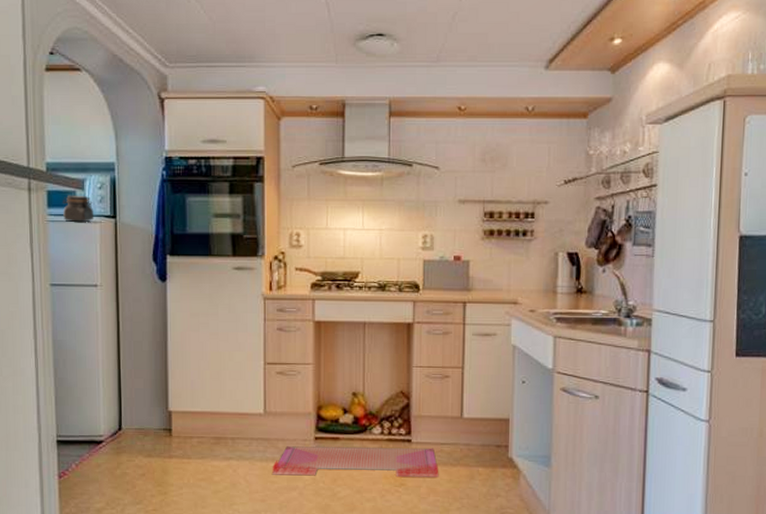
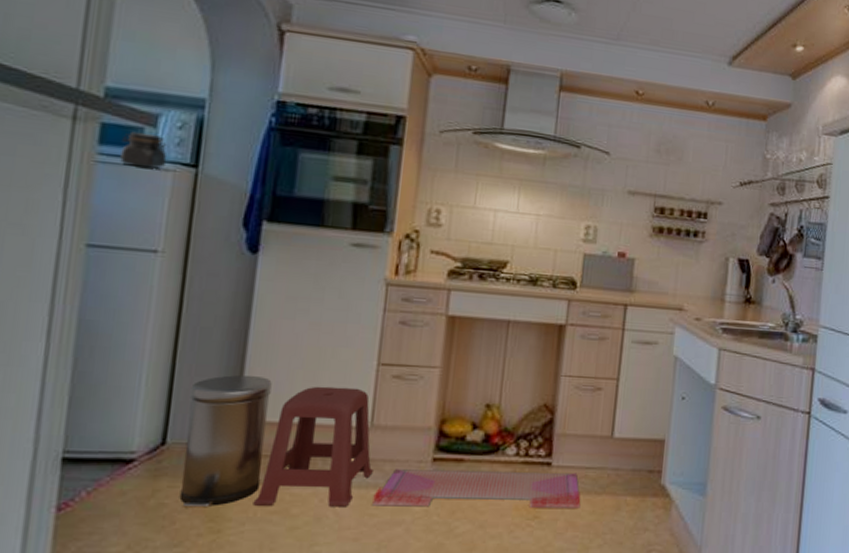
pedal bin: none [133,377,190,476] -> present [179,375,272,508]
step stool: none [186,382,270,476] -> present [253,386,373,507]

